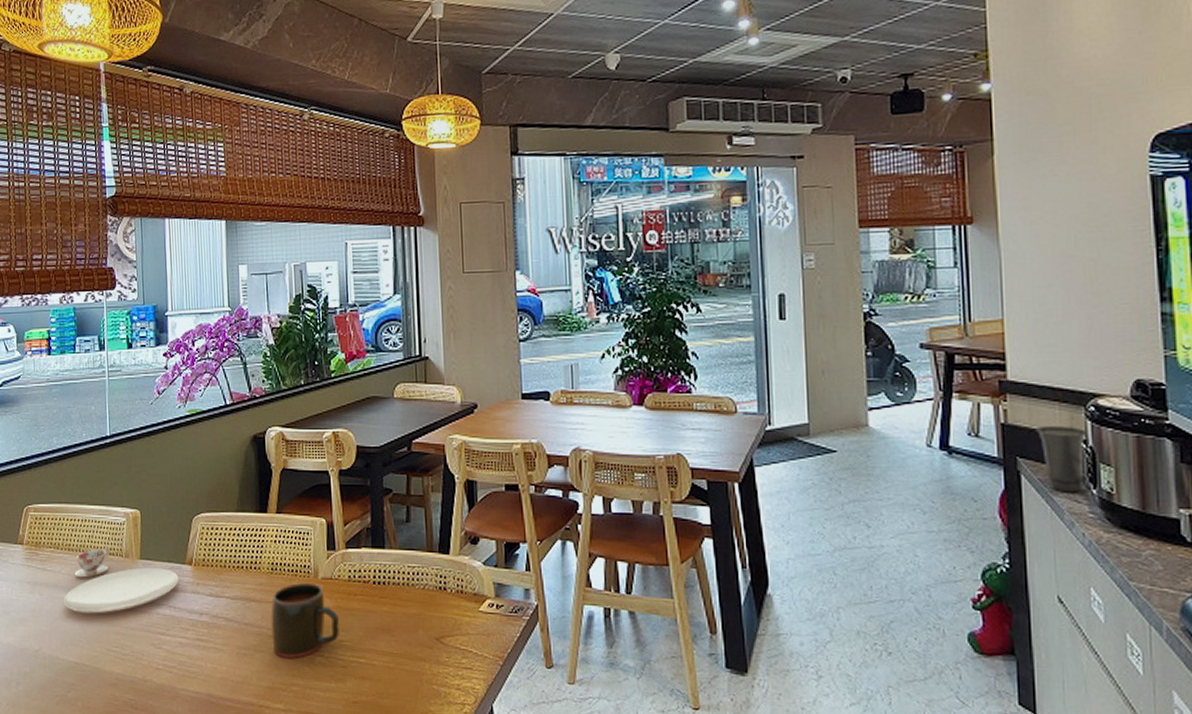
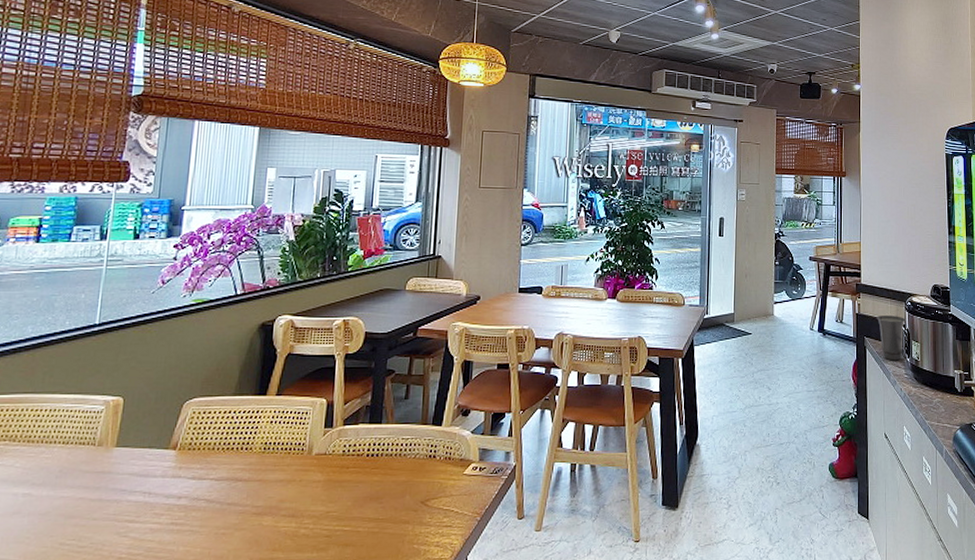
plate: present [63,567,179,614] -> none [11,454,160,508]
teacup: present [74,547,109,578] -> none [31,437,79,470]
mug: present [271,582,339,658] -> none [255,459,328,533]

